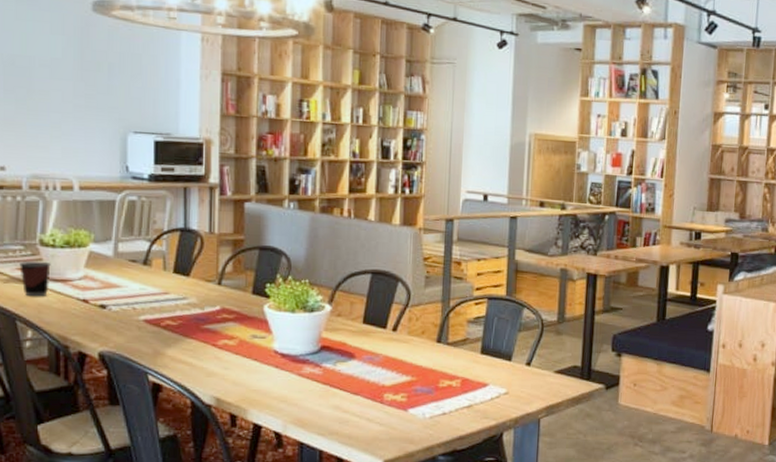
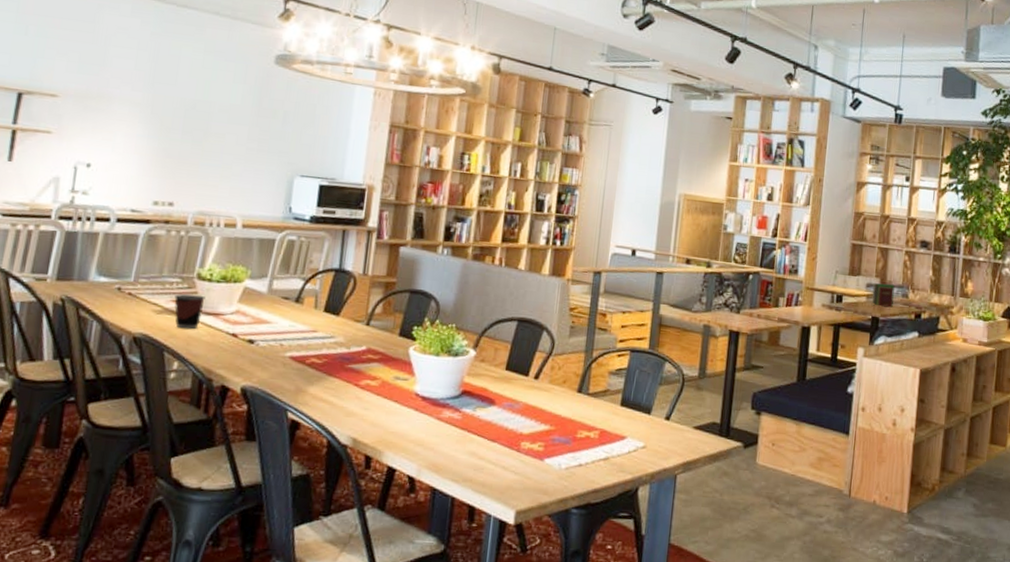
books: none [730,217,754,243] -> present [871,283,895,308]

